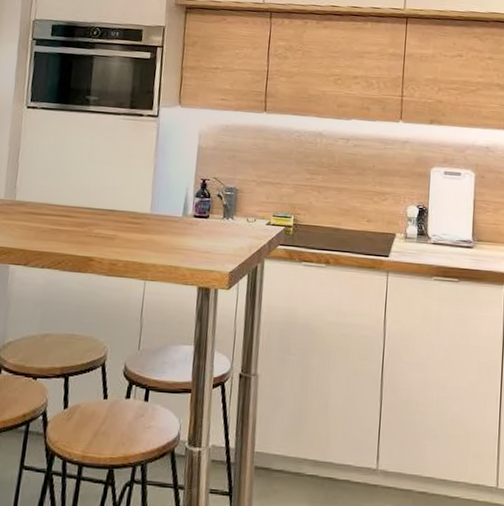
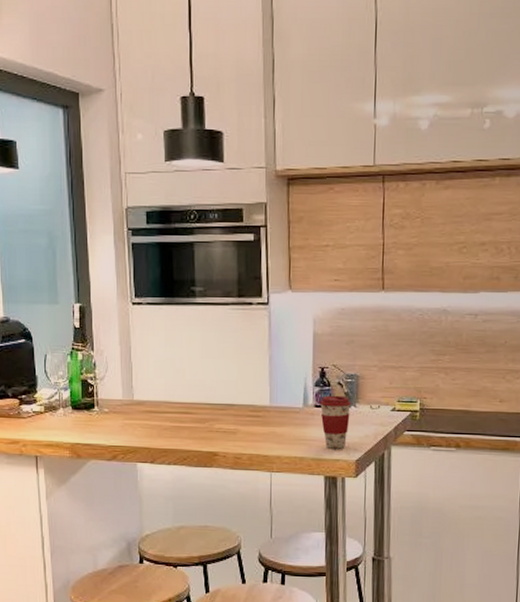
coffee cup: none [199,206,230,260] -> present [320,395,352,449]

